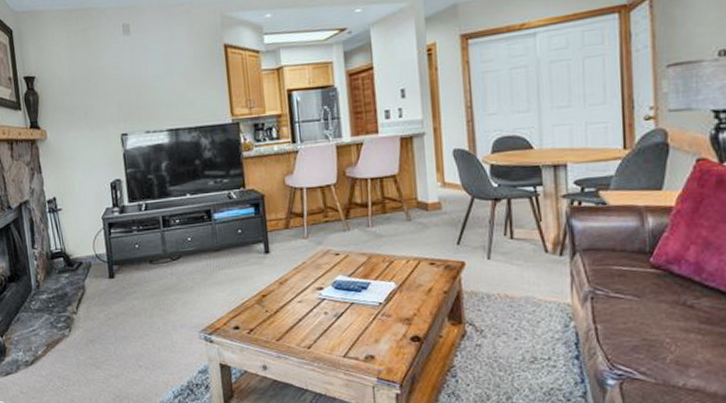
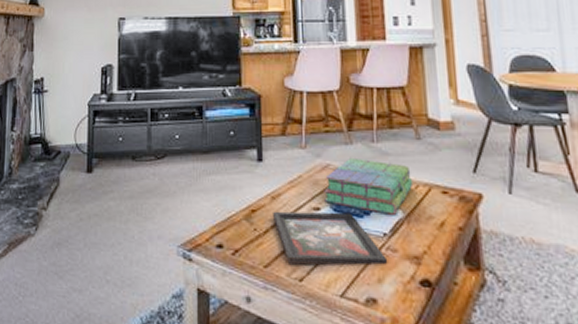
decorative tray: none [282,289,383,336] -> present [273,211,388,266]
stack of books: none [326,242,405,287] -> present [324,157,414,215]

